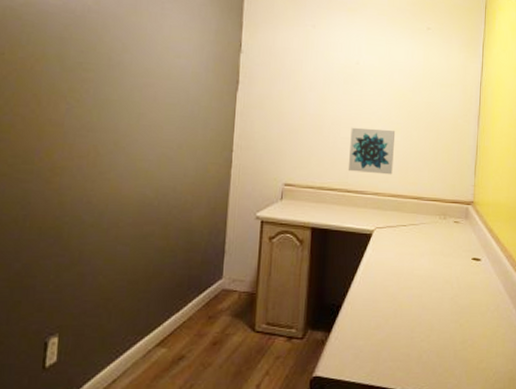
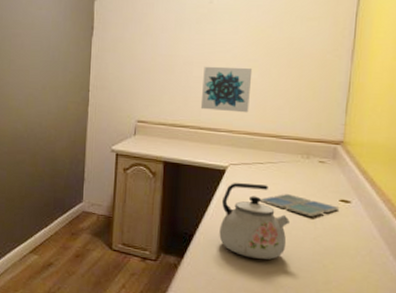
kettle: none [366,247,430,325] -> present [219,183,290,260]
drink coaster: none [403,256,472,277] -> present [259,194,340,217]

